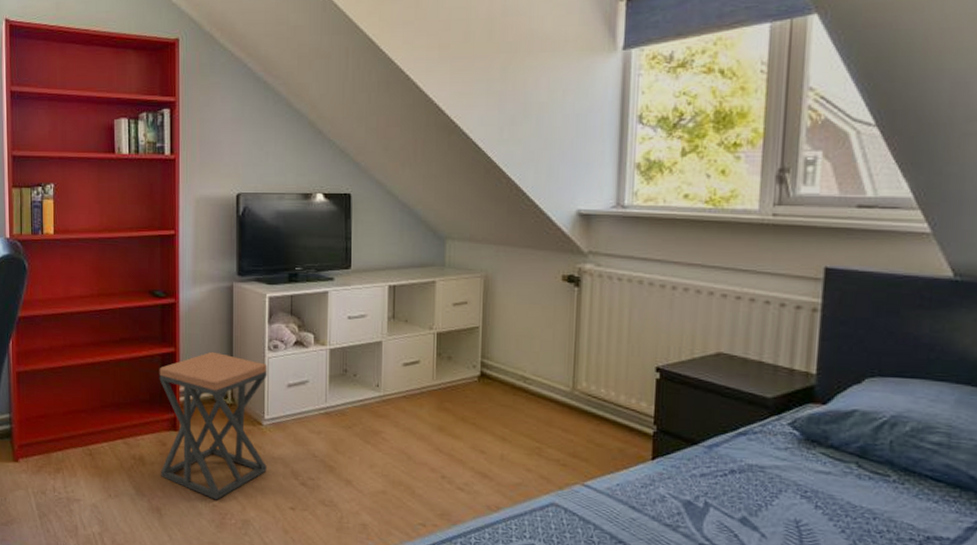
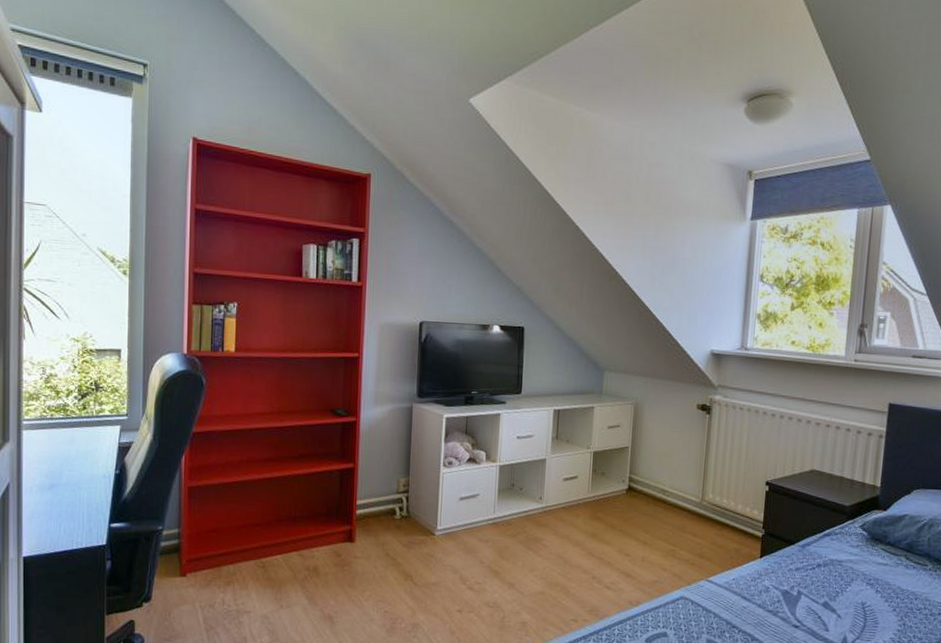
stool: present [159,351,267,500] -> none [334,467,442,606]

